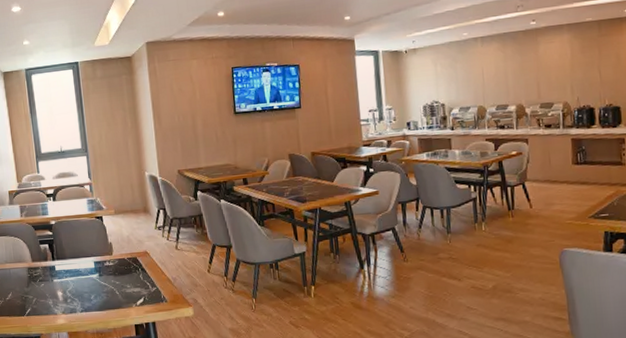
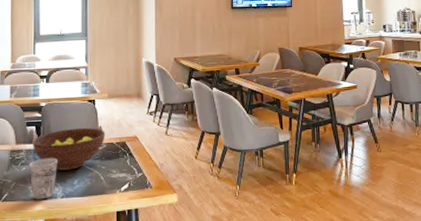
fruit bowl: none [47,244,117,286] -> present [32,127,106,171]
cup: none [47,274,74,314] -> present [29,158,58,200]

